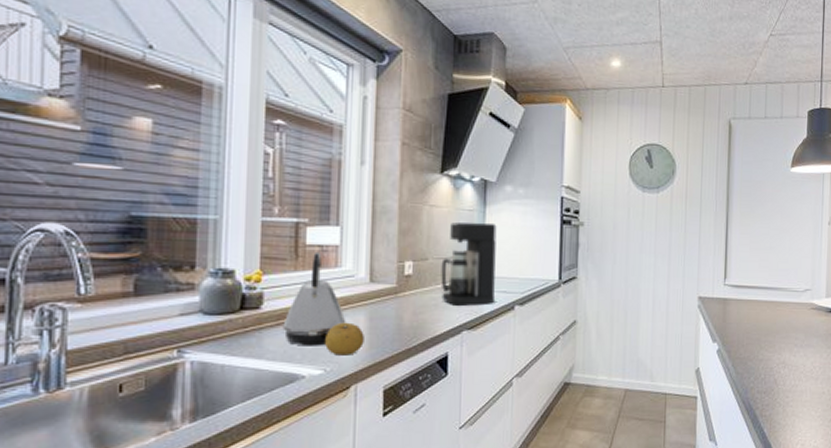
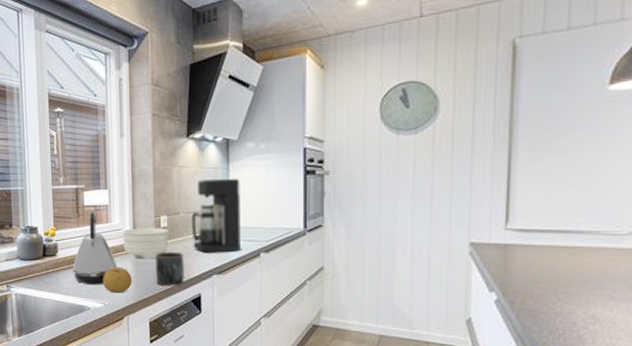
bowl: none [356,275,414,313] -> present [123,228,169,259]
mug: none [394,304,430,346] -> present [155,251,184,287]

